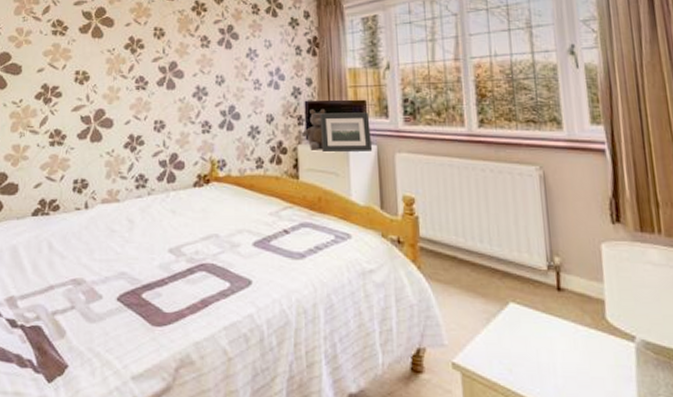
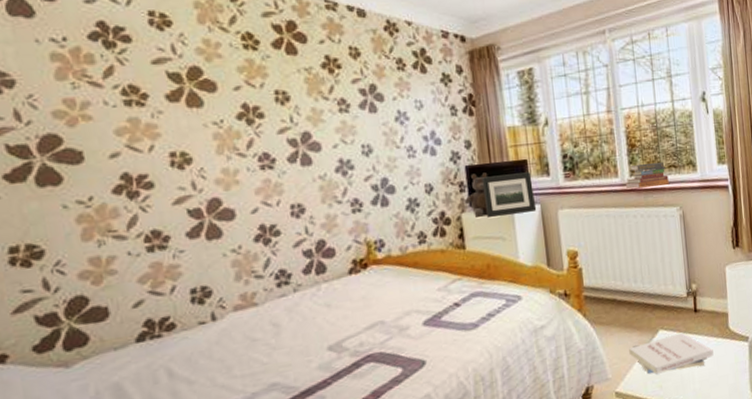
books: none [471,311,584,358] -> present [629,332,714,375]
books: none [473,116,526,141] -> present [626,162,669,189]

